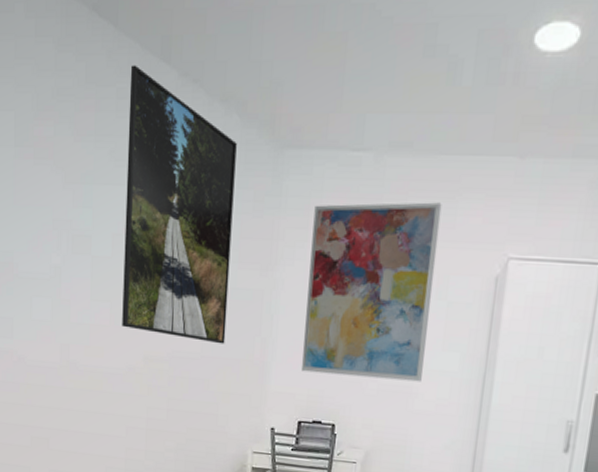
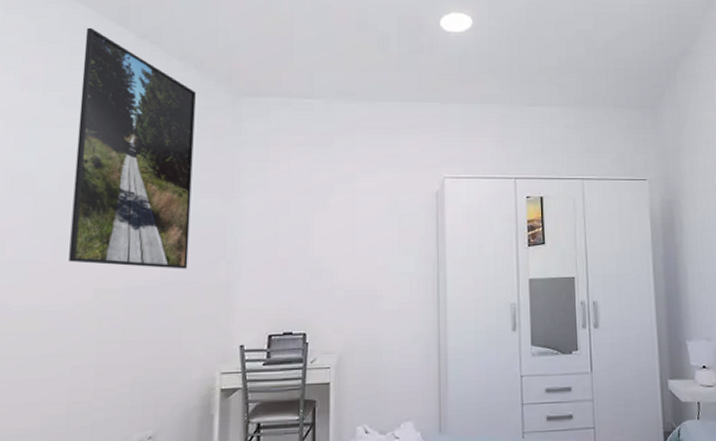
wall art: present [300,202,442,382] -> none [268,137,385,287]

